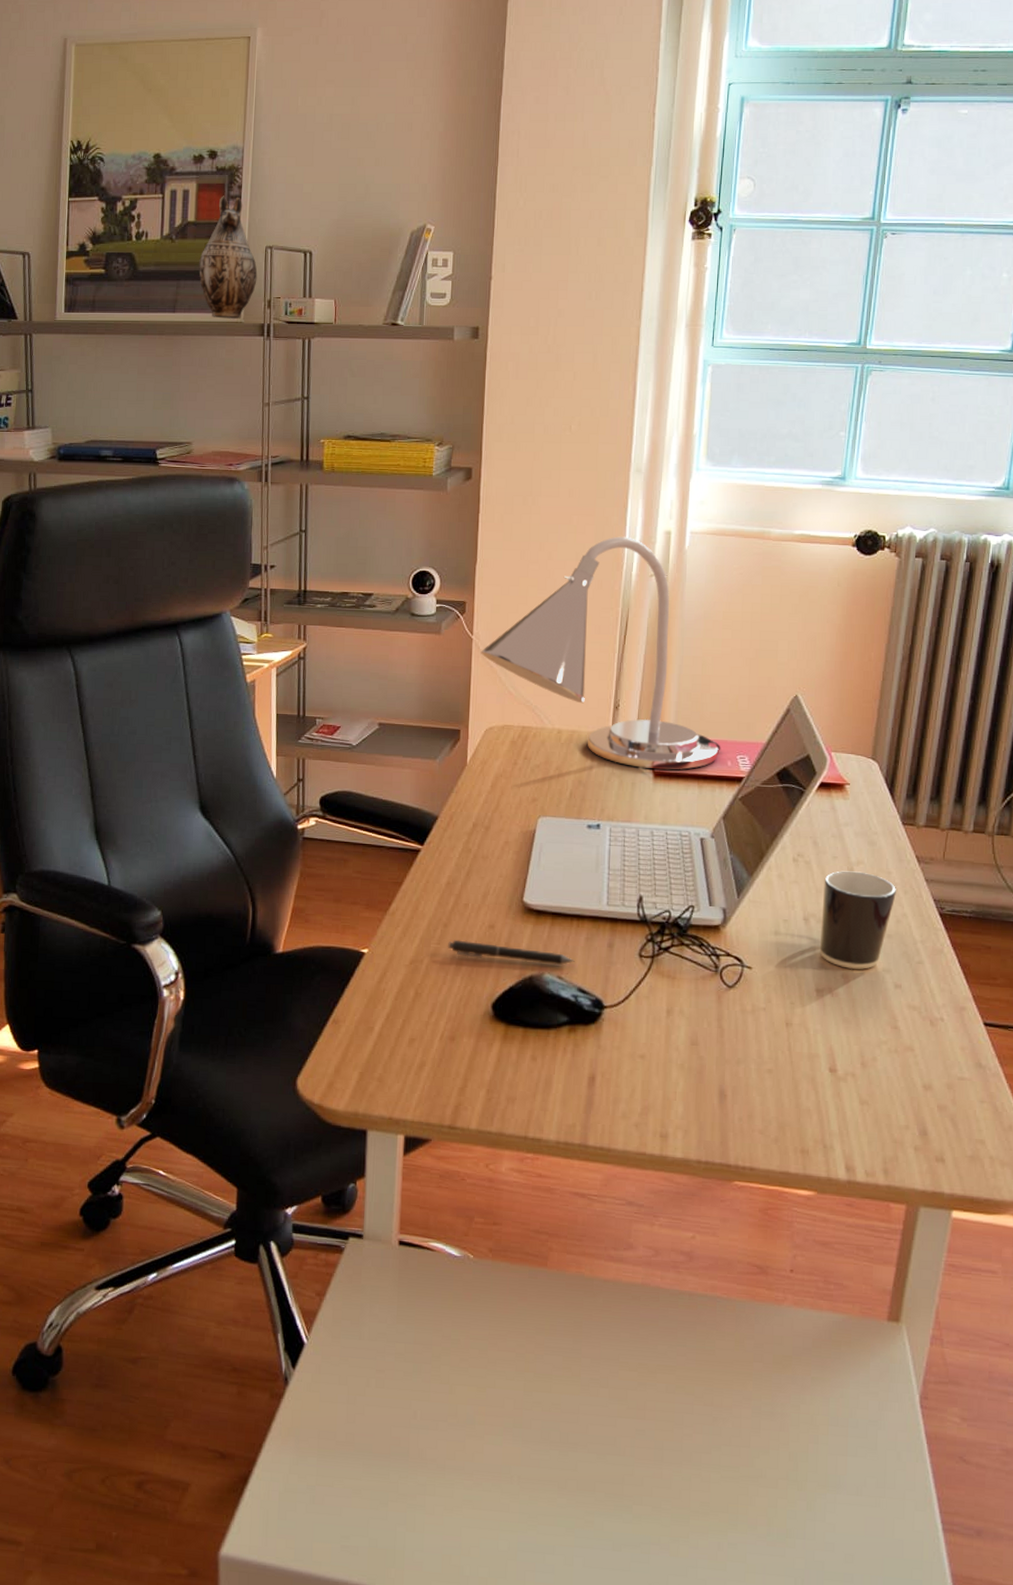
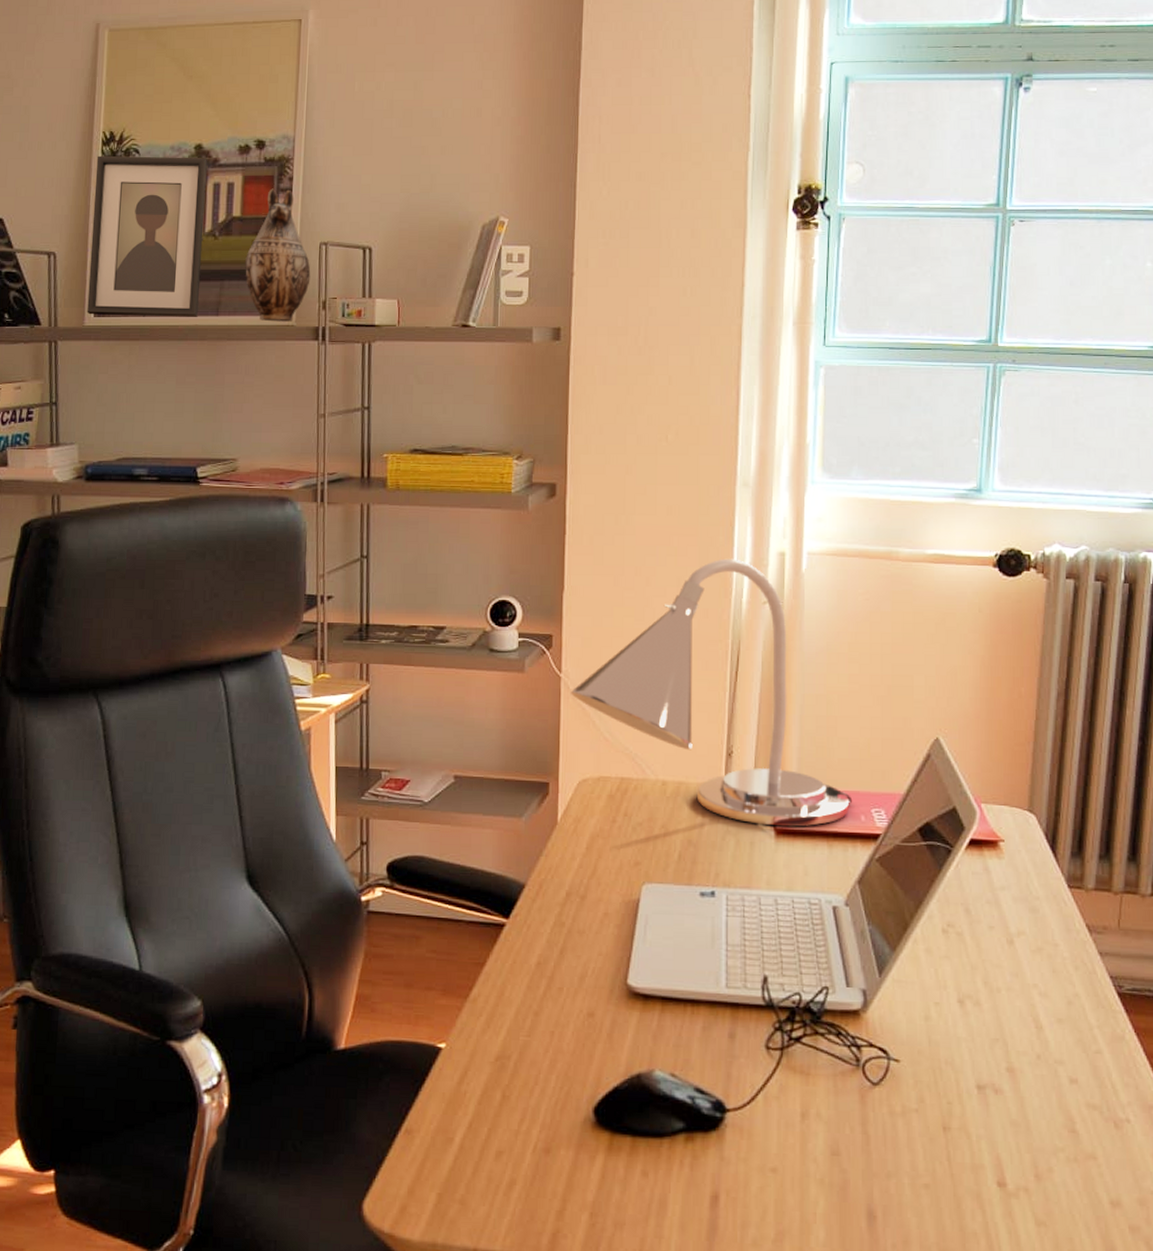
picture frame: none [58,163,166,314] -> present [87,155,208,317]
pen: present [448,939,575,965] -> none [540,1031,690,1060]
mug: present [819,871,896,969] -> none [978,943,1065,1061]

